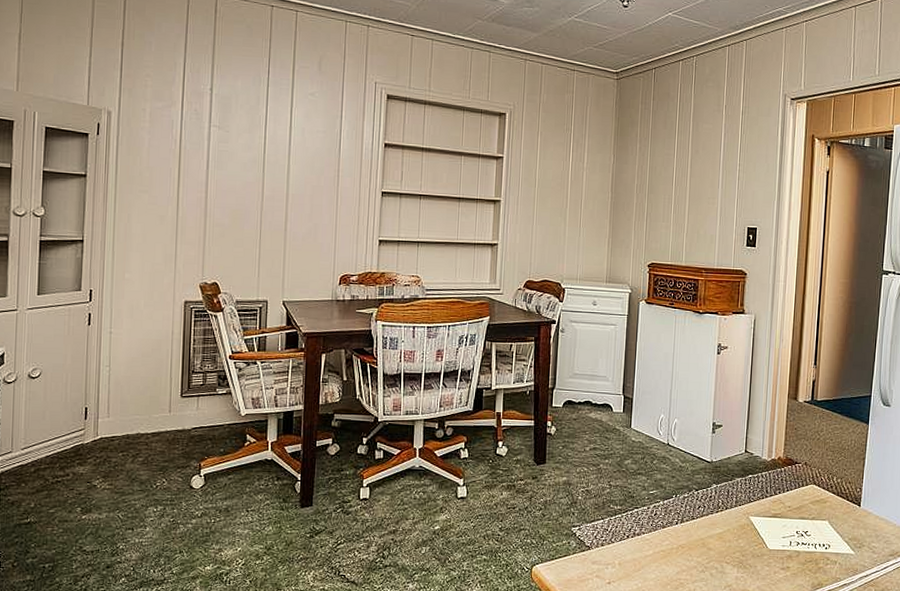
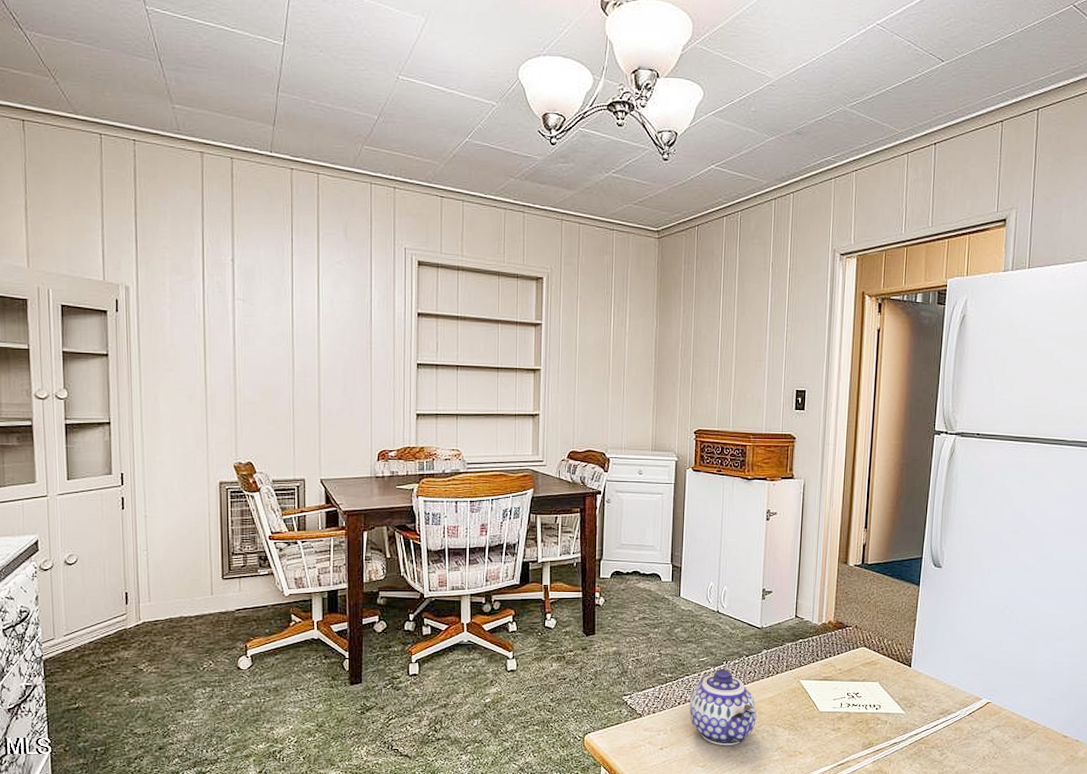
teapot: none [638,502,706,583] -> present [690,668,757,746]

